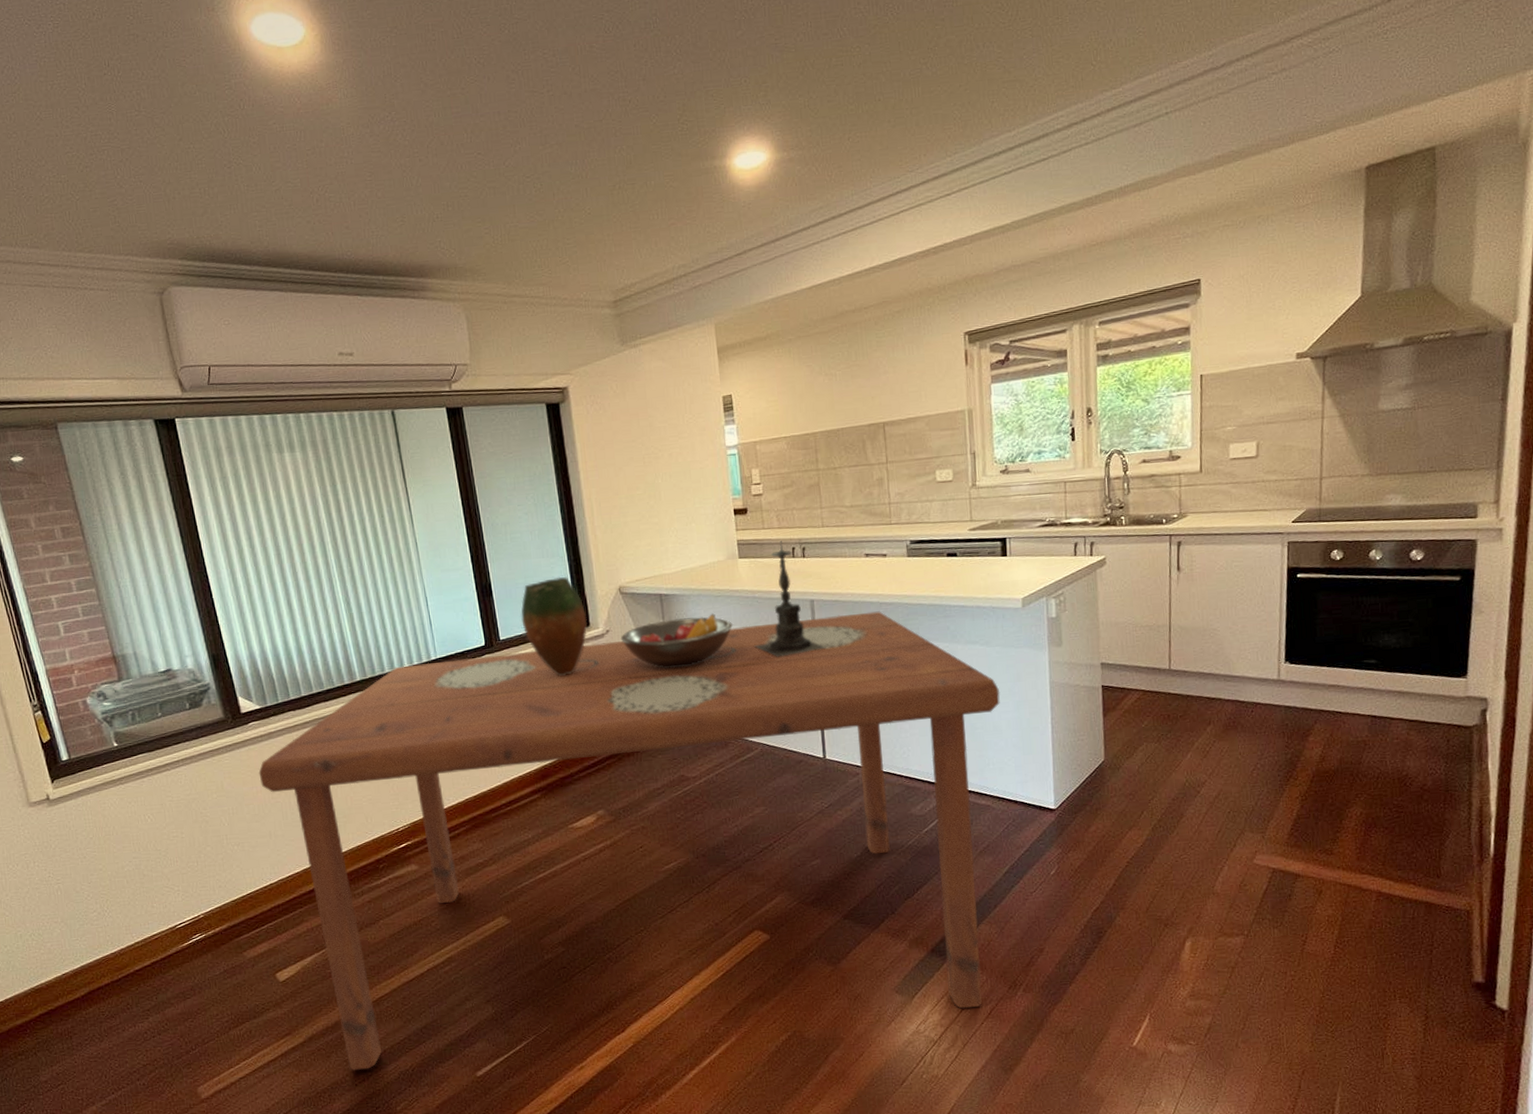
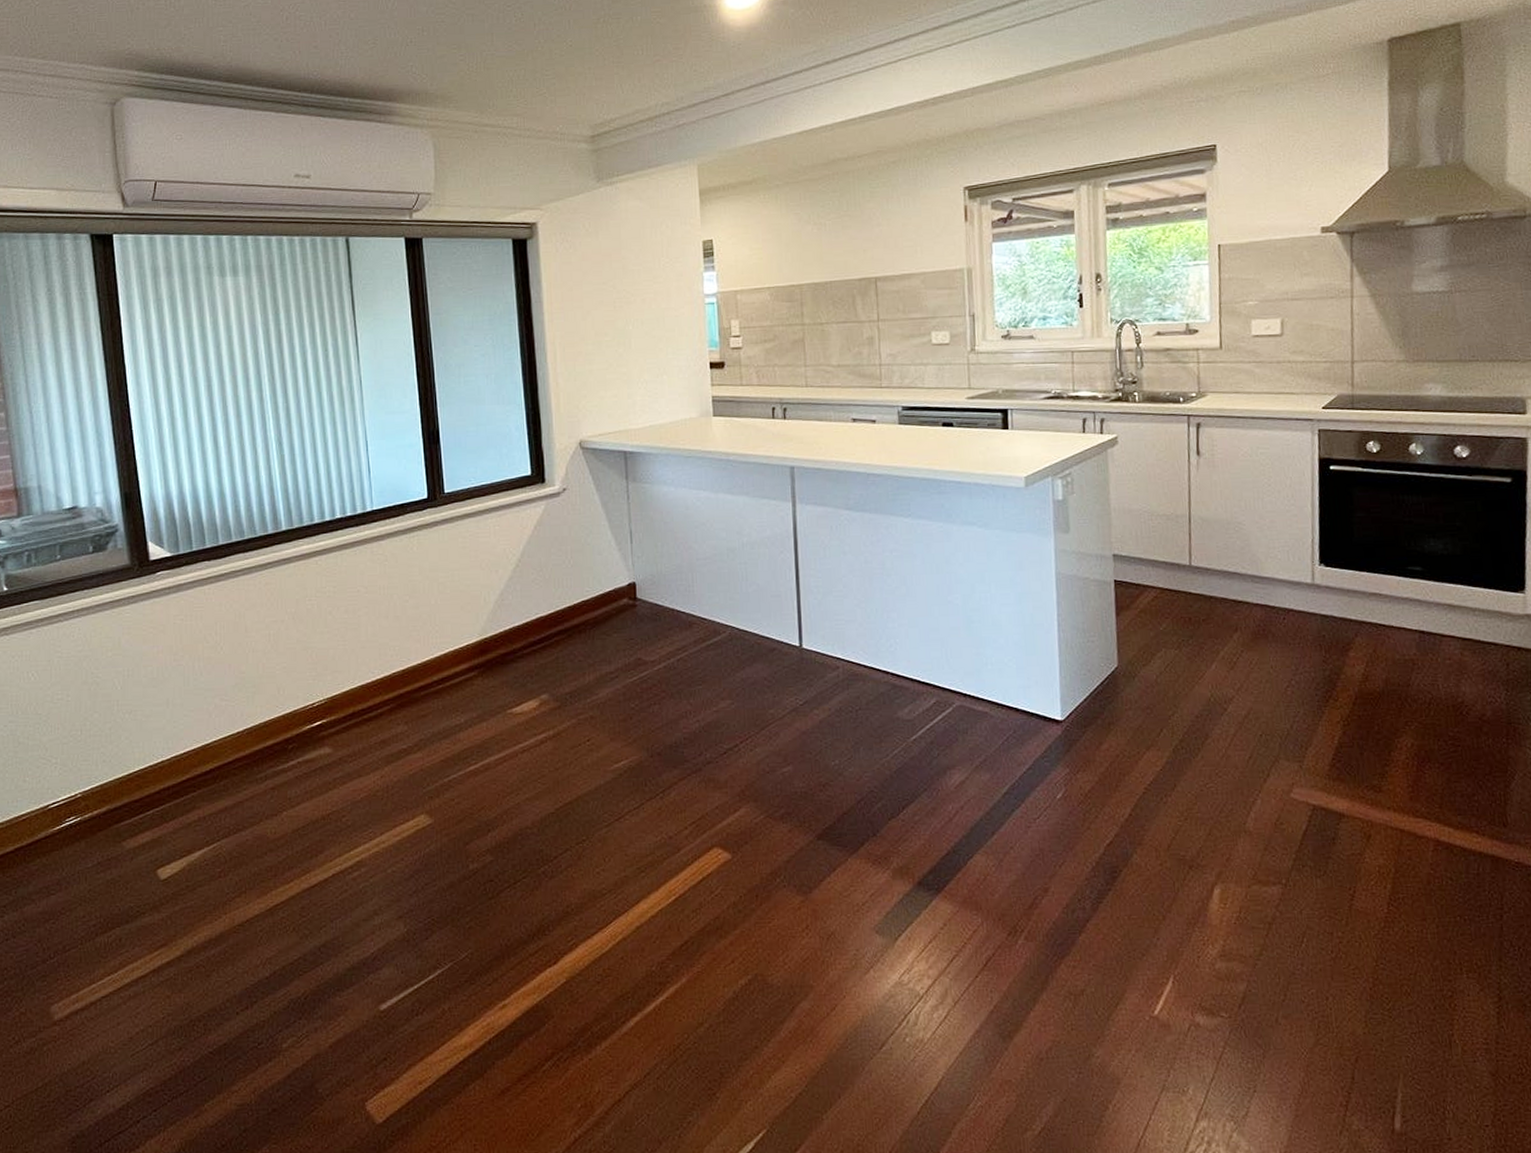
table: present [258,611,1001,1071] -> none [162,483,1000,995]
vase: present [521,576,588,676] -> none [470,426,543,537]
fruit bowl: present [620,613,733,667] -> none [578,476,703,534]
candle holder: present [754,541,826,657] -> none [726,400,807,529]

